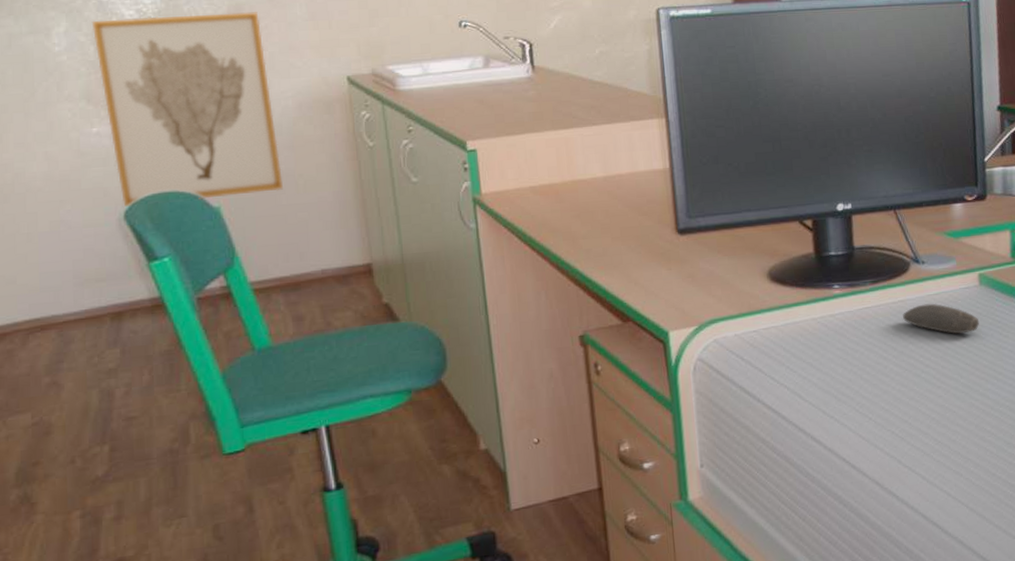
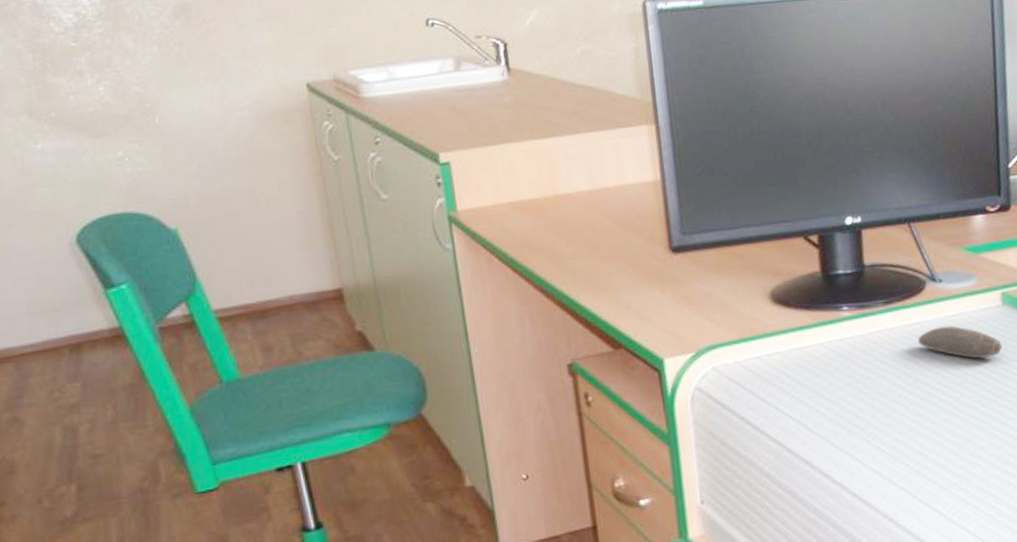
wall art: present [91,12,283,207] -> none [28,12,244,230]

